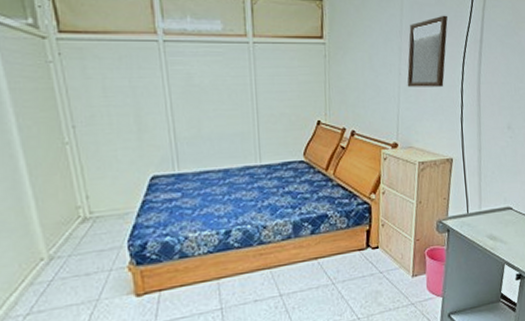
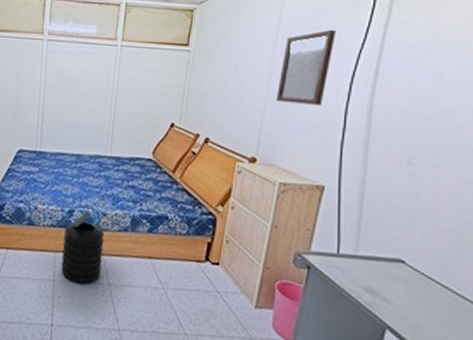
trash can: none [223,227,271,306] -> present [61,211,105,286]

